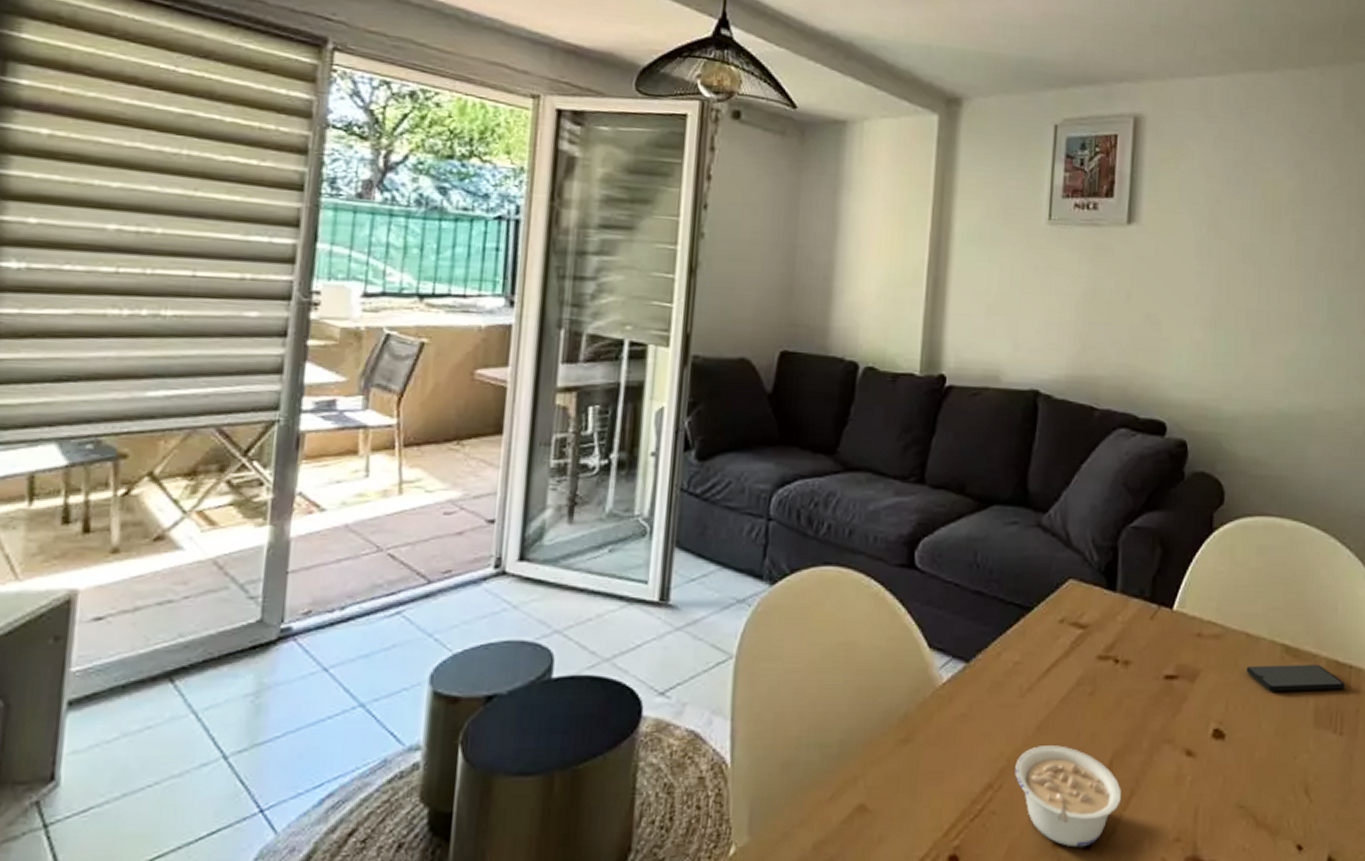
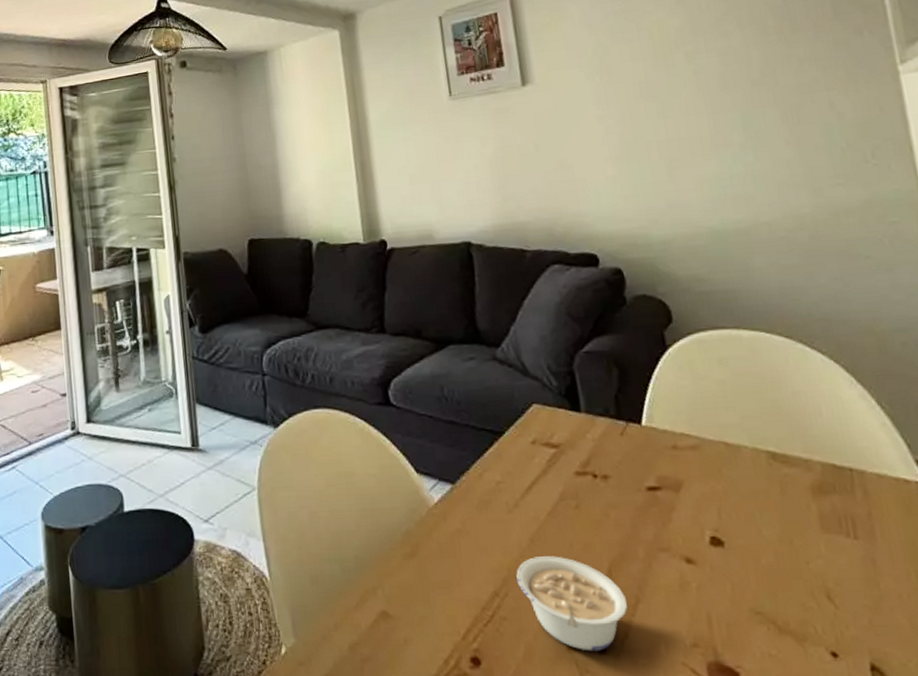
smartphone: present [1246,665,1345,692] -> none [732,469,849,499]

